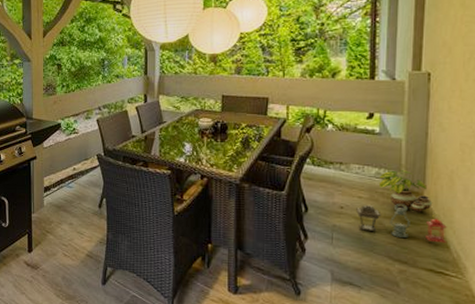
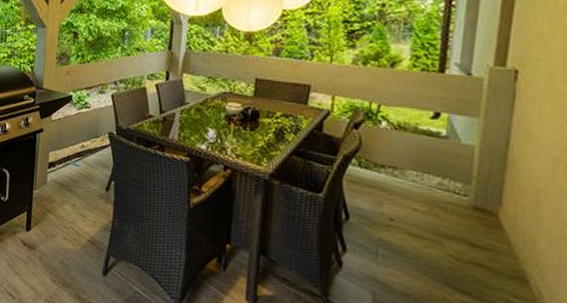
lantern: present [356,204,448,243] -> none [409,219,527,277]
potted plant: present [378,170,433,212] -> none [440,181,510,236]

